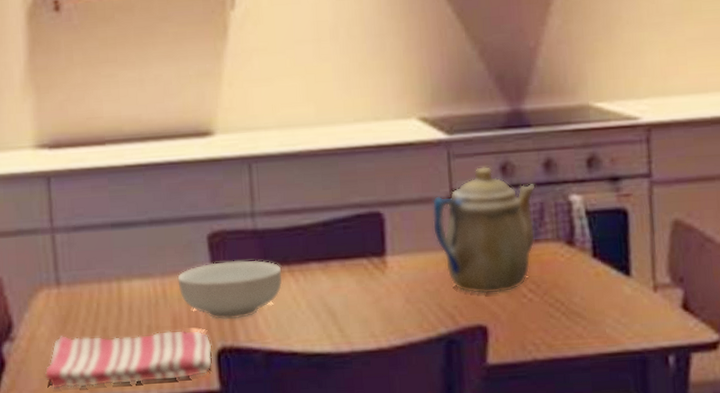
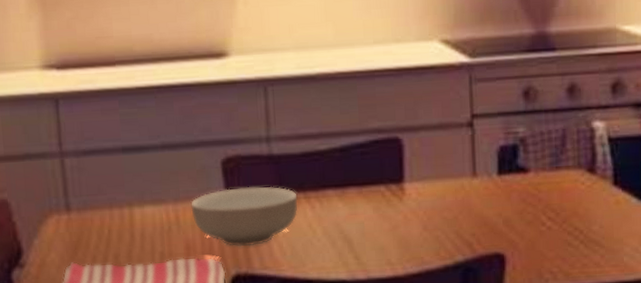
teapot: present [432,166,536,294] -> none [452,90,558,222]

